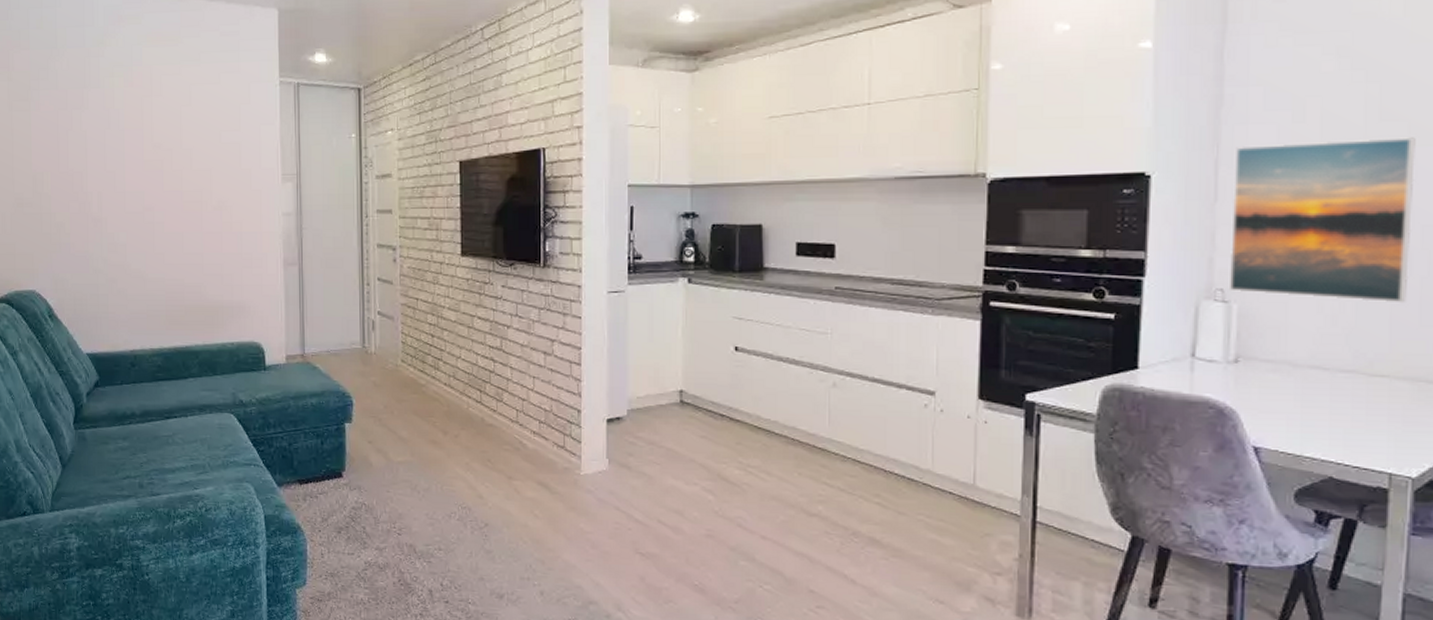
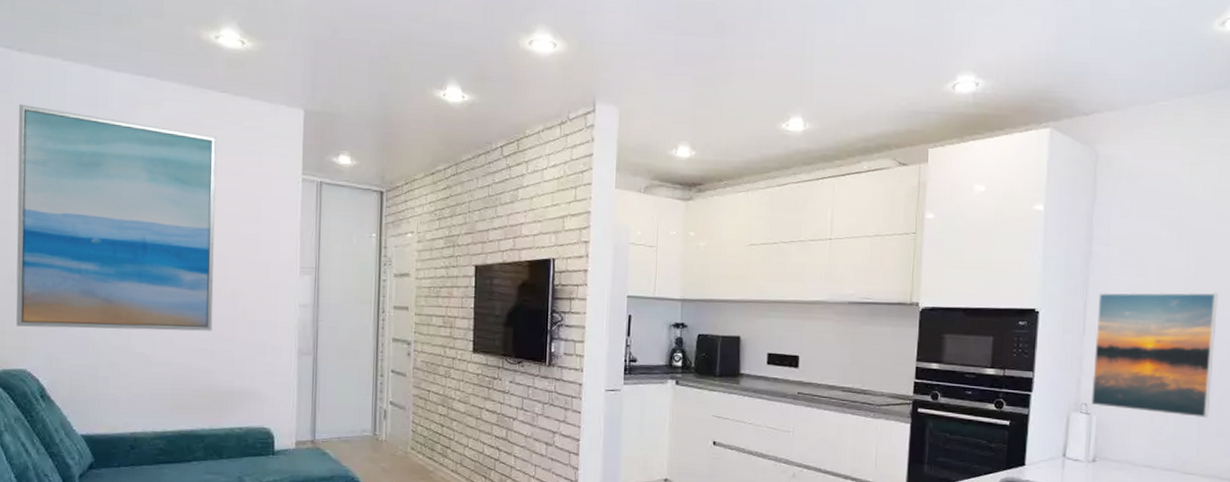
wall art: none [16,30,201,248] -> present [16,104,216,331]

